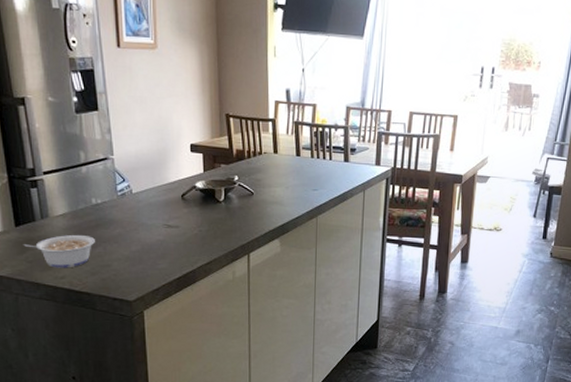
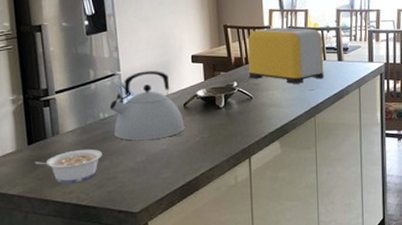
kettle: none [102,157,183,230] -> present [109,71,185,141]
toaster: none [250,120,330,182] -> present [247,27,324,84]

